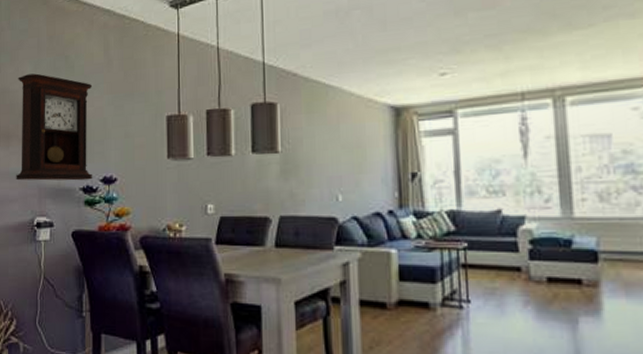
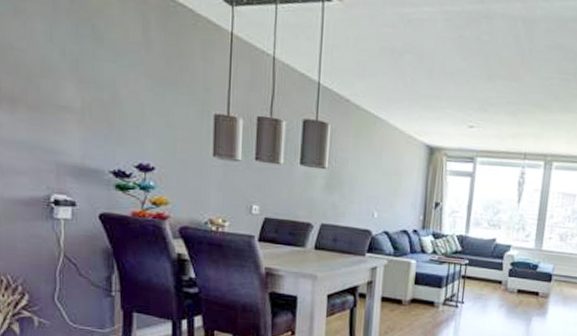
pendulum clock: present [16,73,93,181] -> none [25,33,127,165]

